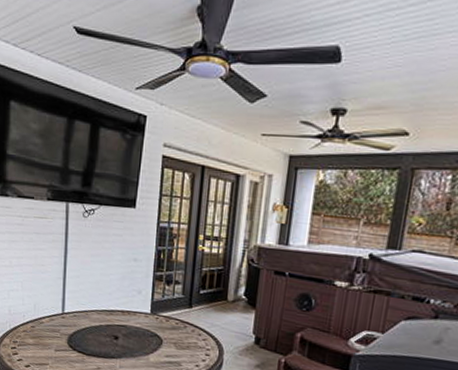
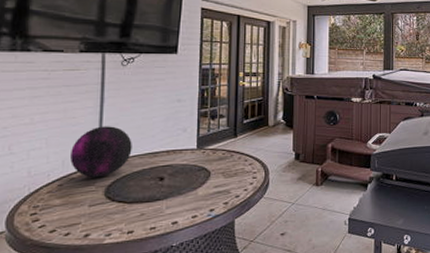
decorative orb: none [40,276,91,326] -> present [70,126,132,178]

